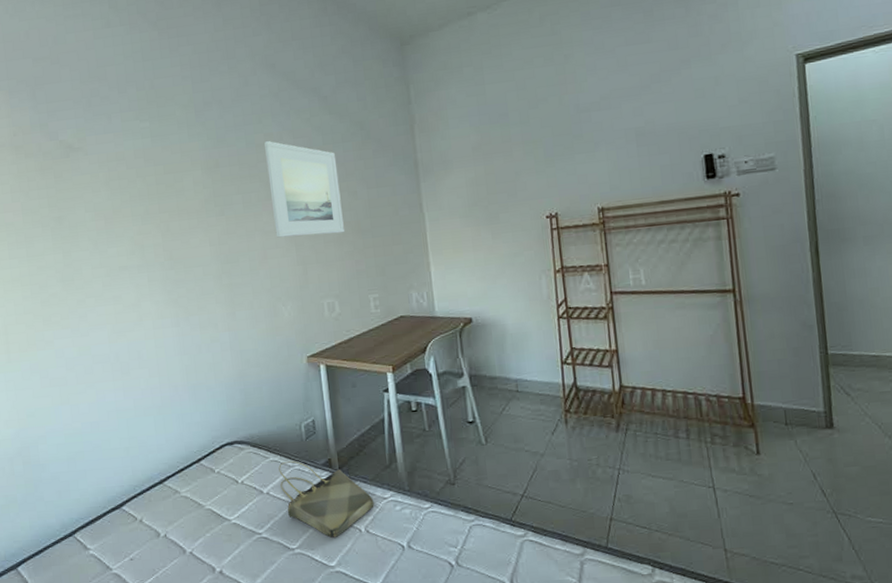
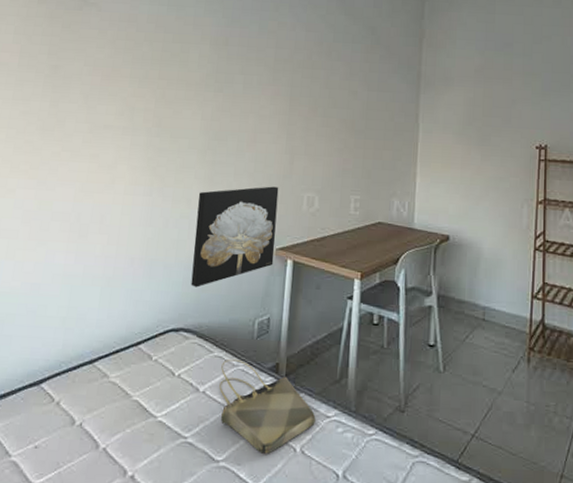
wall art: none [223,298,308,403] -> present [190,186,279,288]
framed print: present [264,140,344,238] -> none [269,28,344,129]

